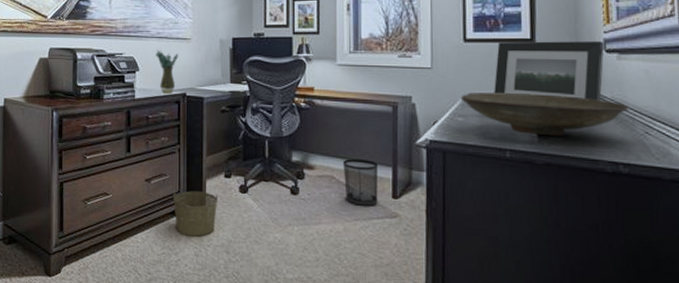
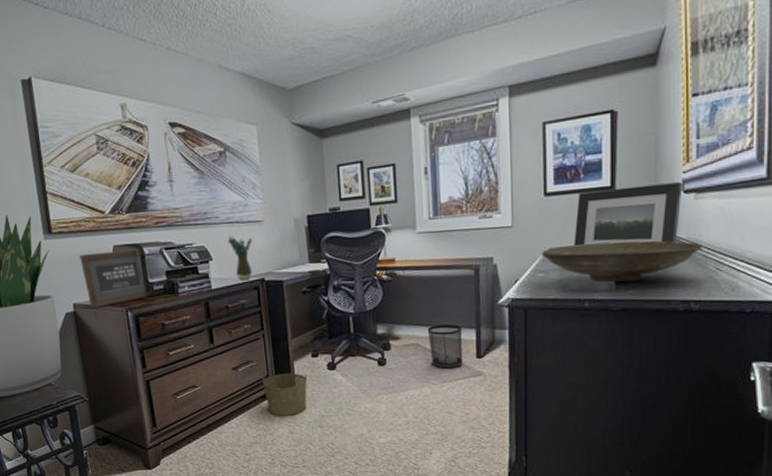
picture frame: none [17,53,81,105] -> present [79,249,155,308]

